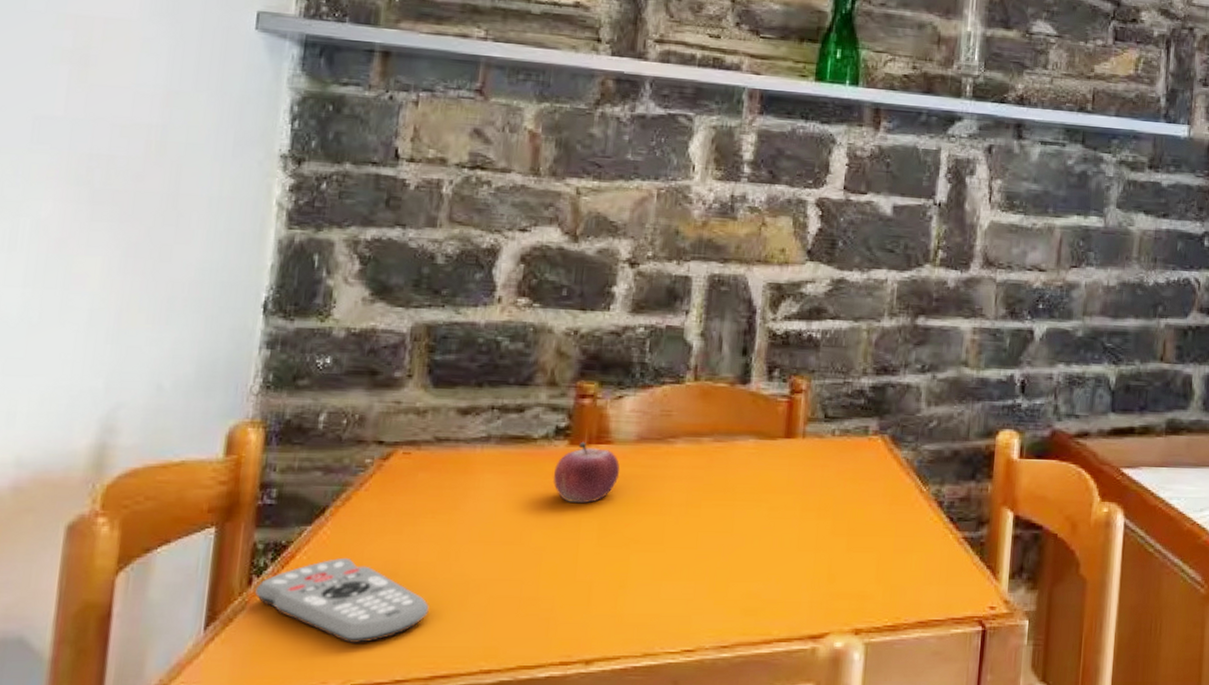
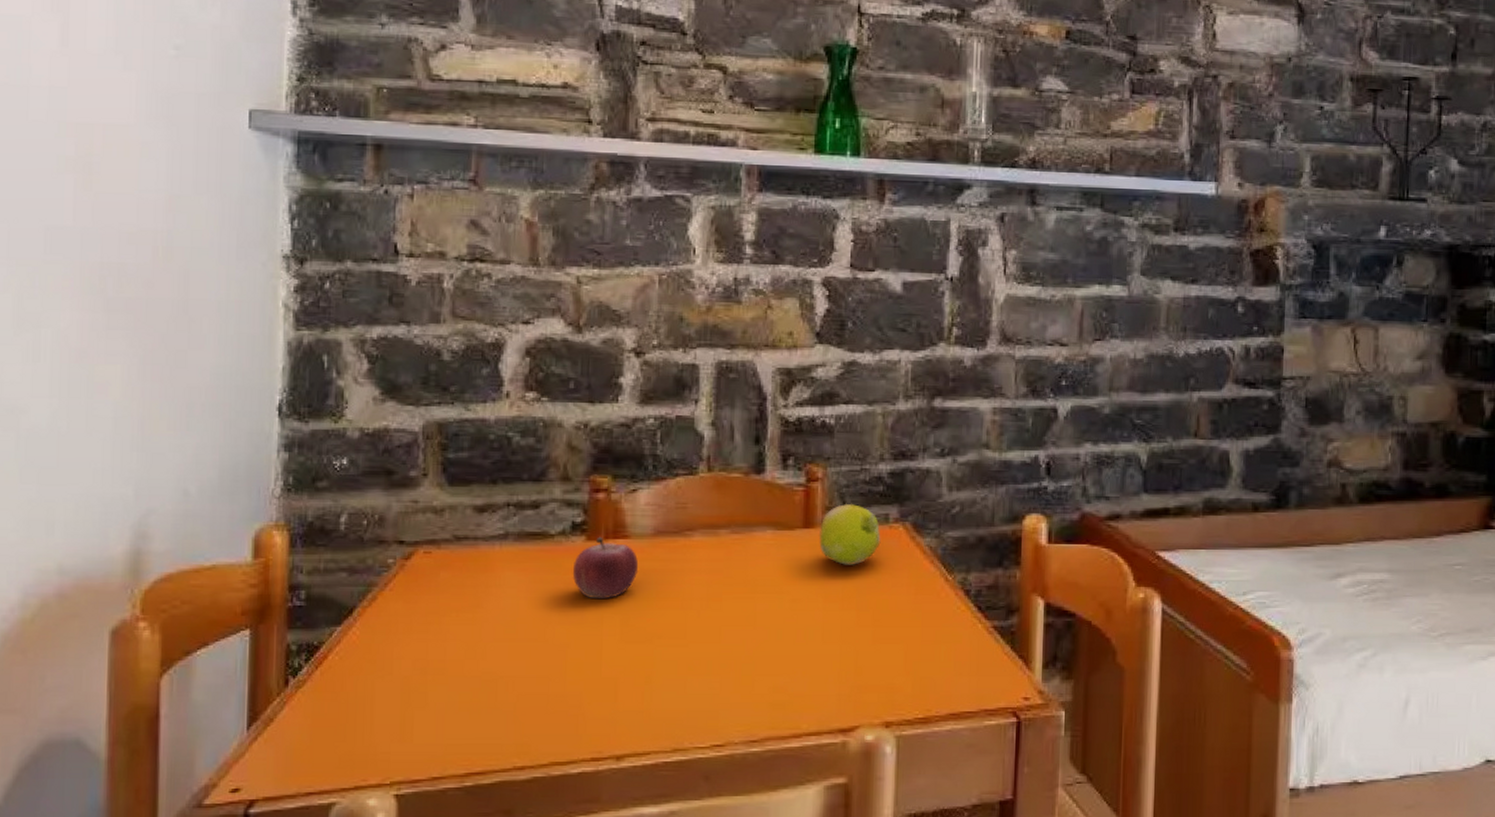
remote control: present [254,557,429,644] -> none [291,657,460,742]
fruit: none [799,416,860,475] -> present [819,504,881,565]

